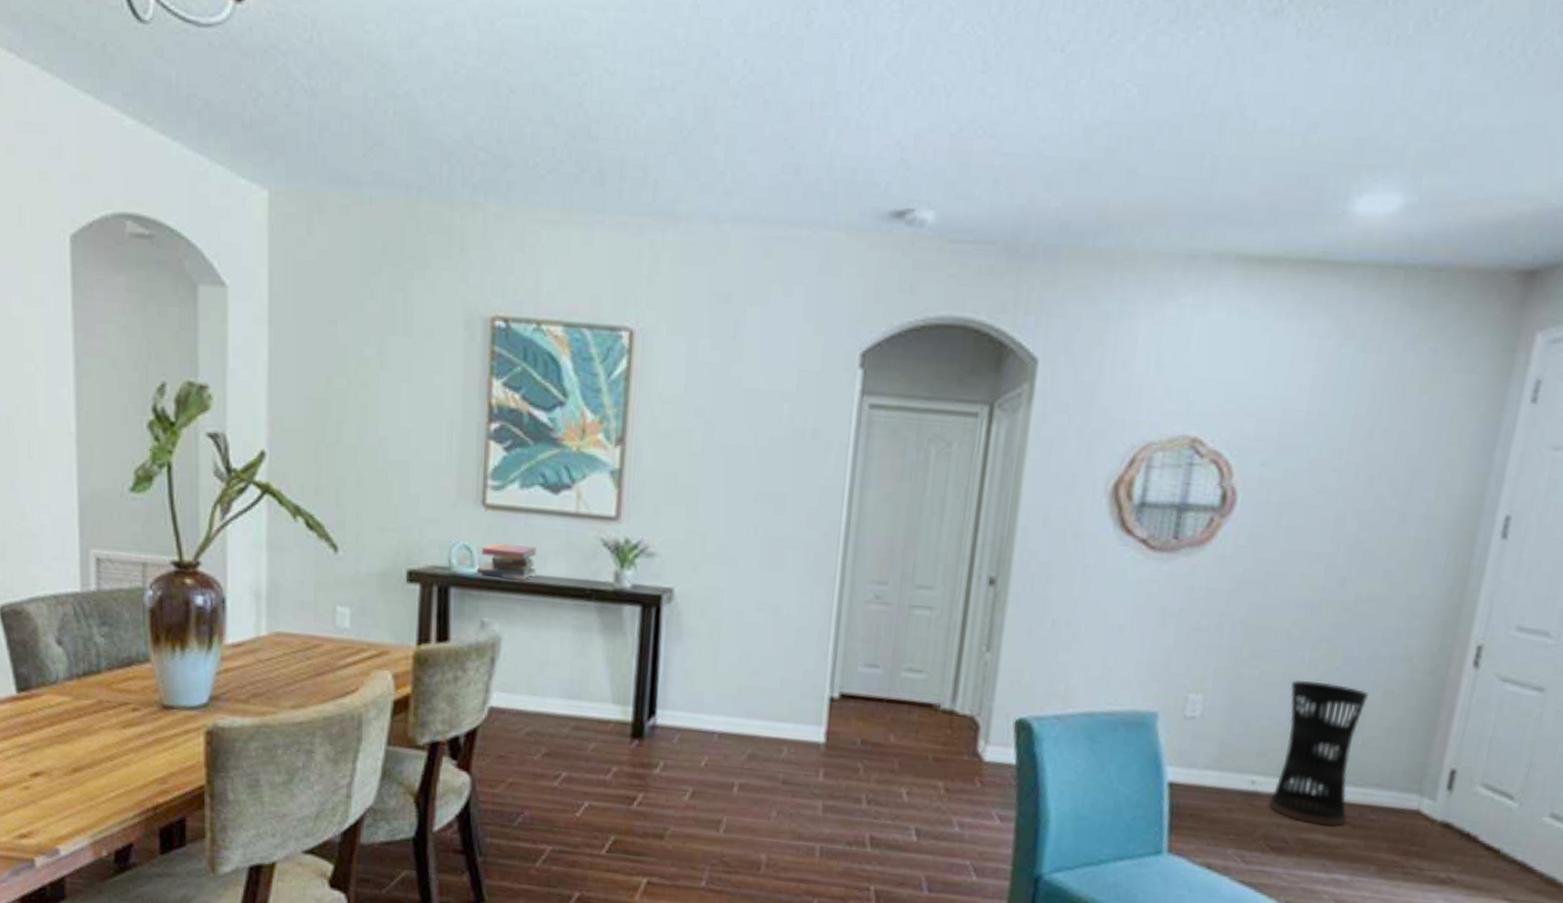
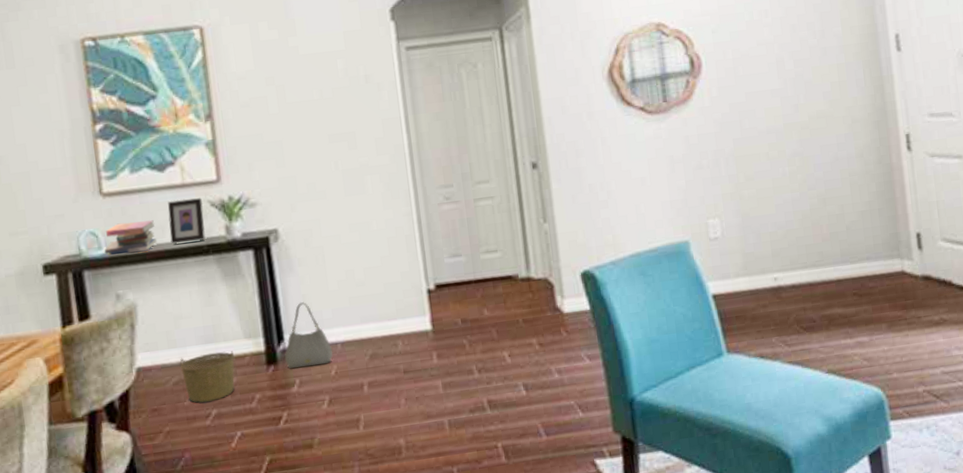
basket: none [536,707,598,763] -> present [179,351,235,404]
picture frame: none [551,530,594,583] -> present [168,198,206,244]
handbag: none [652,678,708,752] -> present [284,302,333,368]
umbrella stand: present [1268,679,1368,827] -> none [781,186,854,302]

